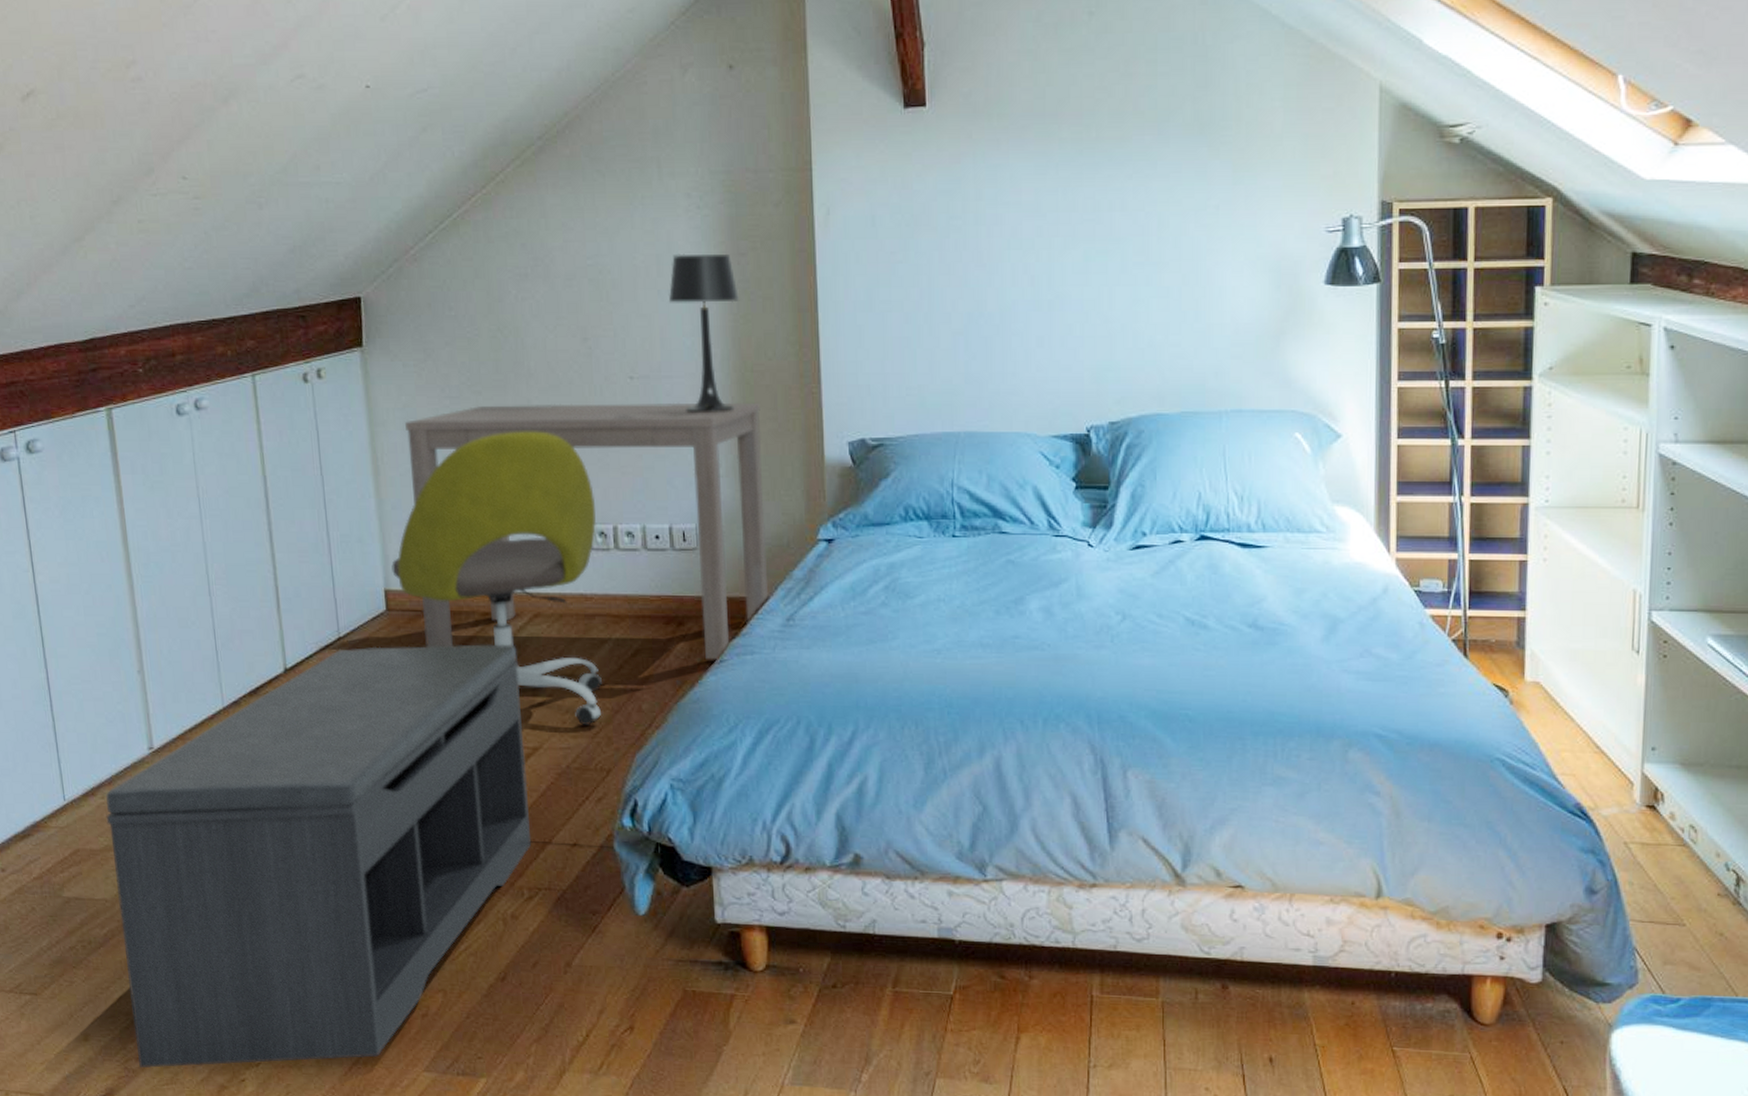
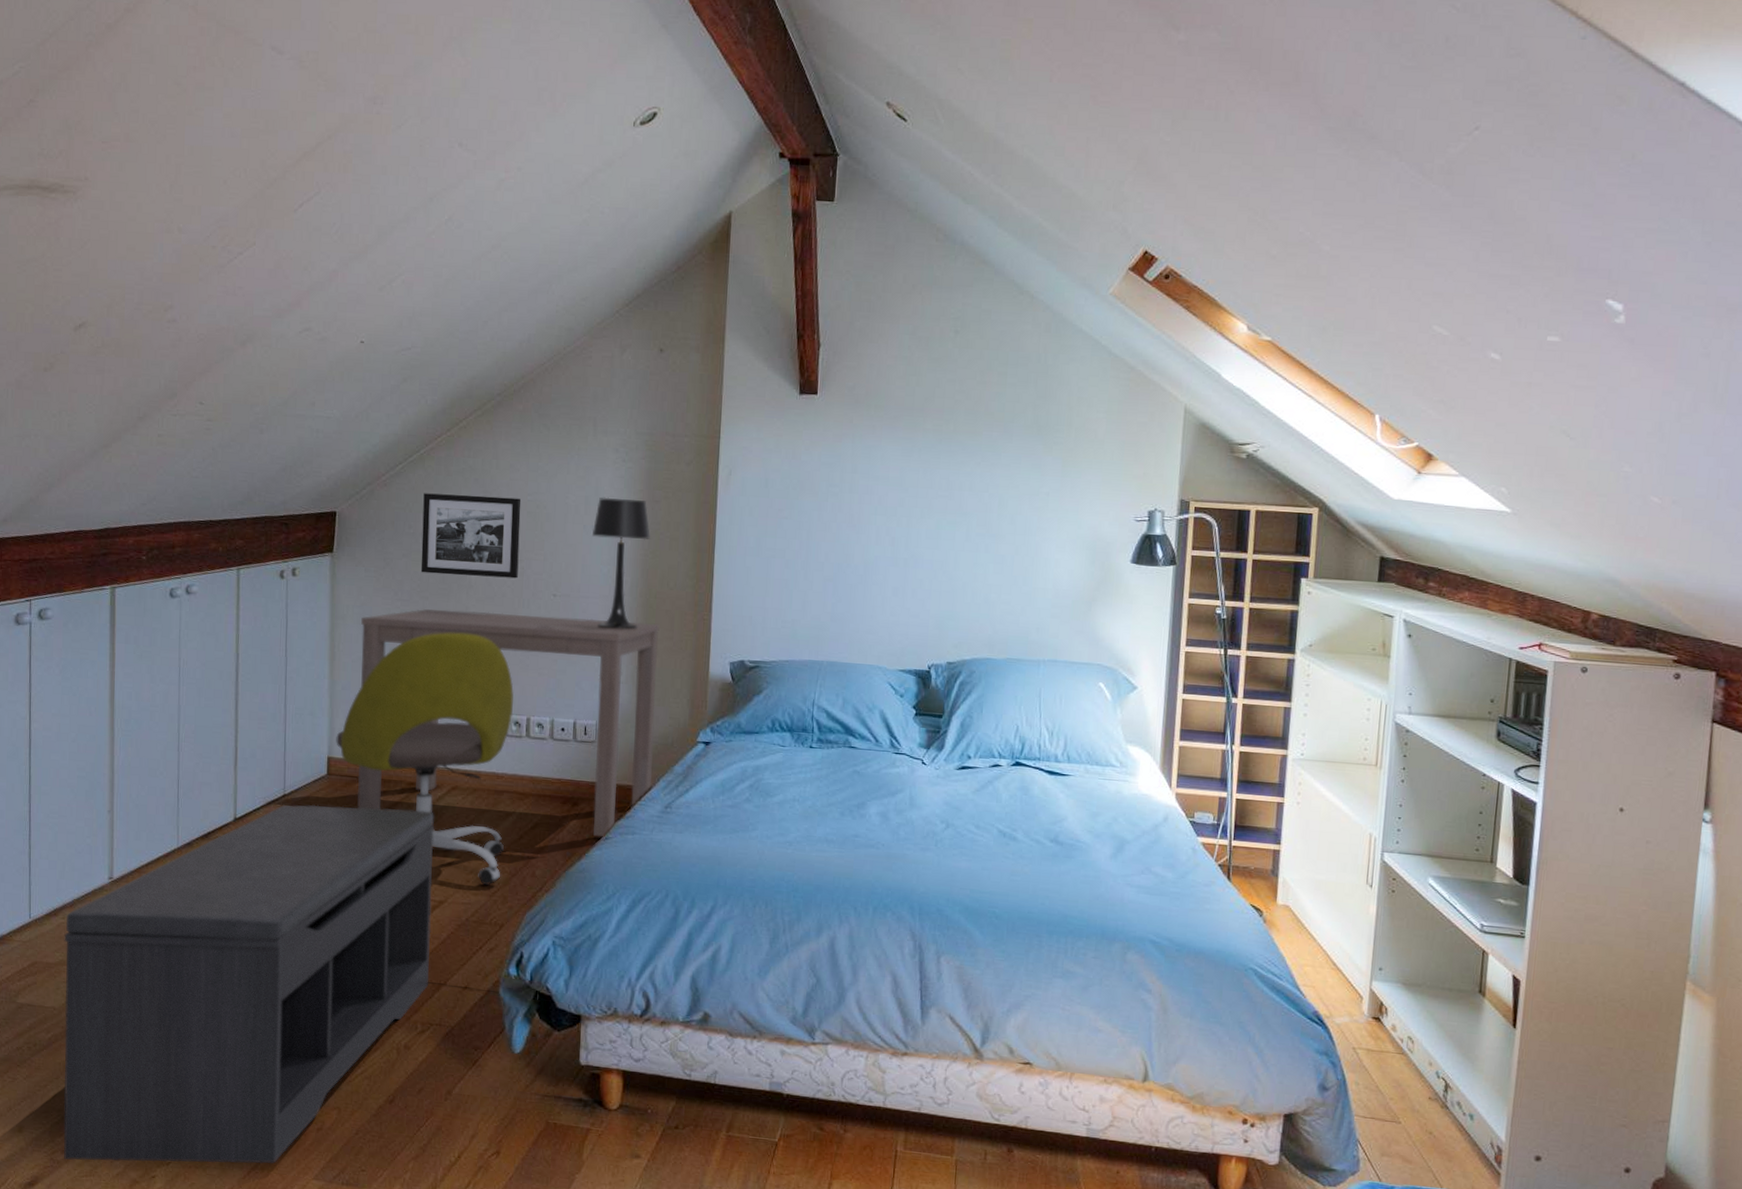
picture frame: none [462,263,585,363] -> present [420,493,522,579]

